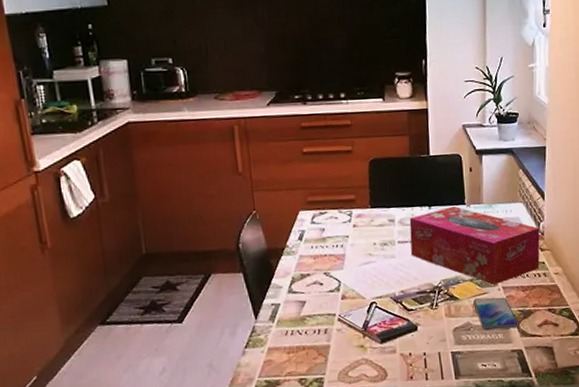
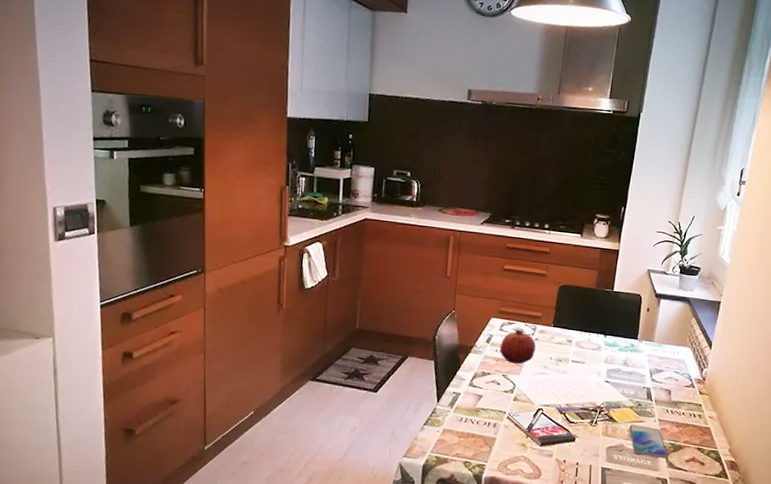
fruit: none [315,218,356,259] -> present [499,329,536,365]
tissue box: present [409,205,540,286] -> none [581,338,702,416]

